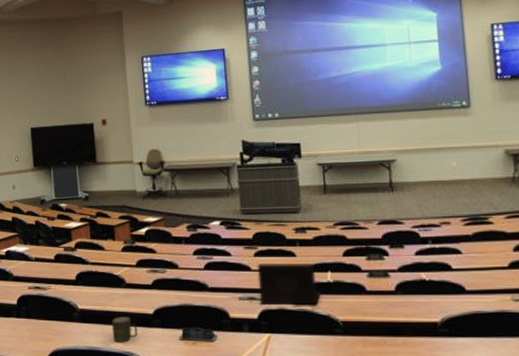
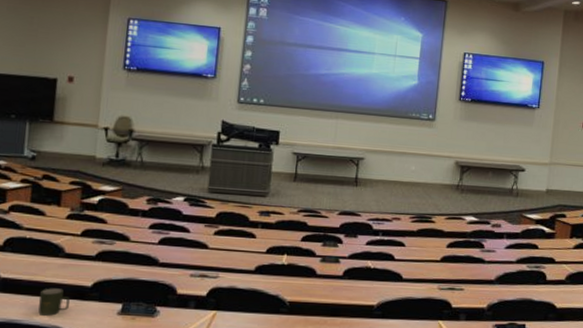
laptop: present [257,263,321,306] -> none [211,242,273,286]

